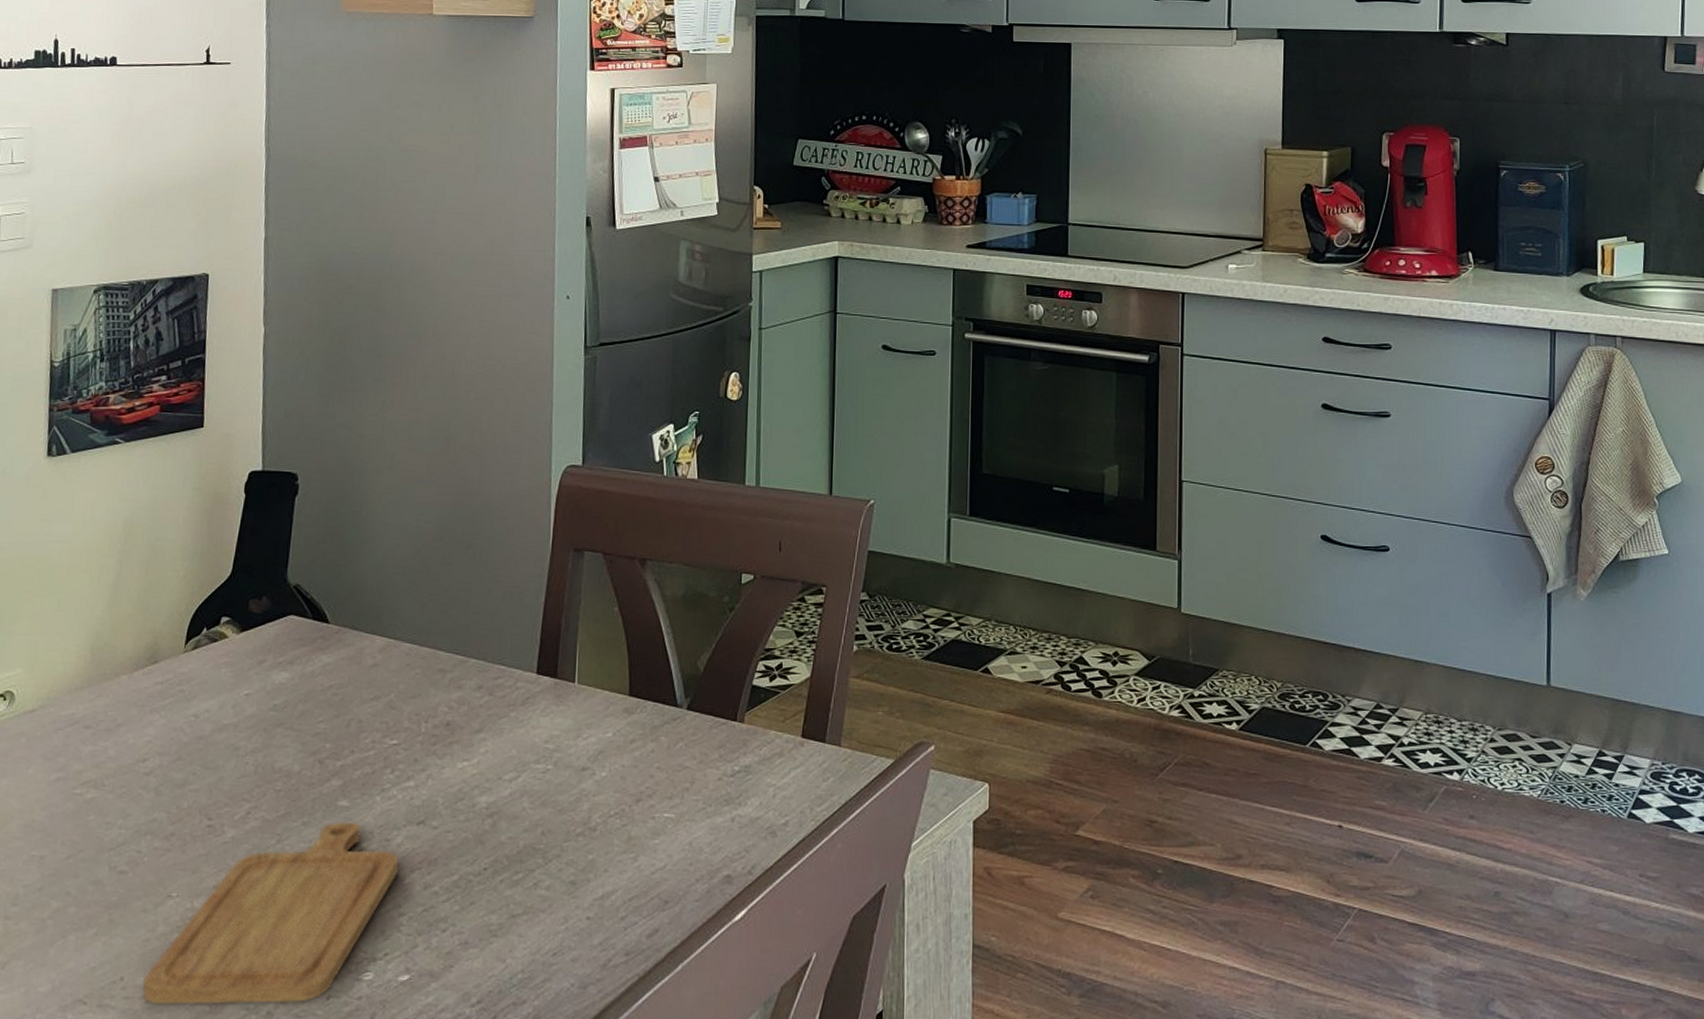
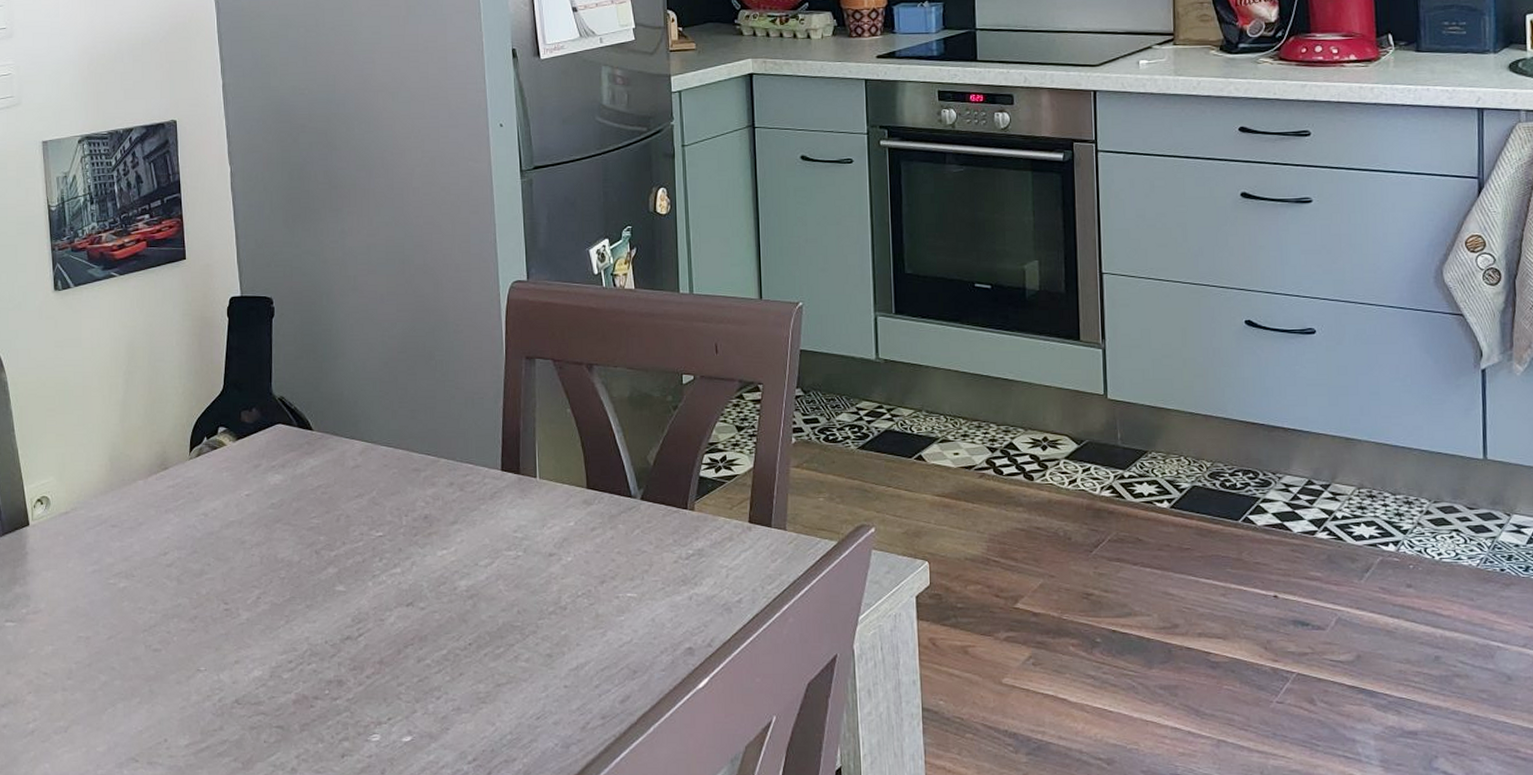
chopping board: present [142,821,399,1005] -> none [183,604,394,762]

